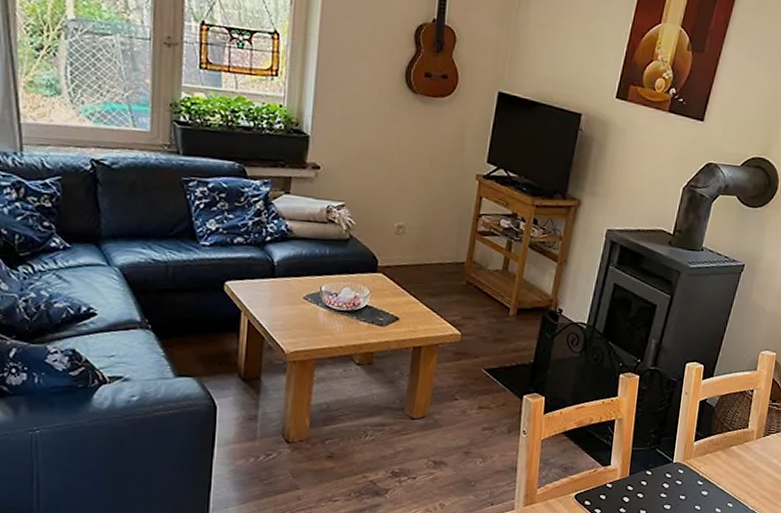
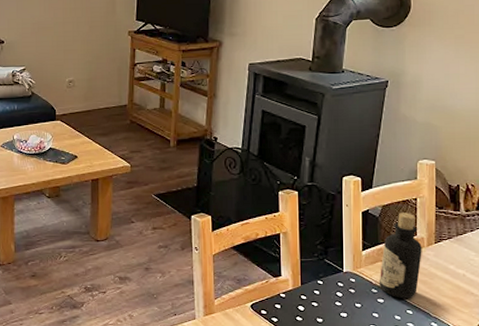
bottle: none [706,404,751,491] -> present [380,213,422,298]

